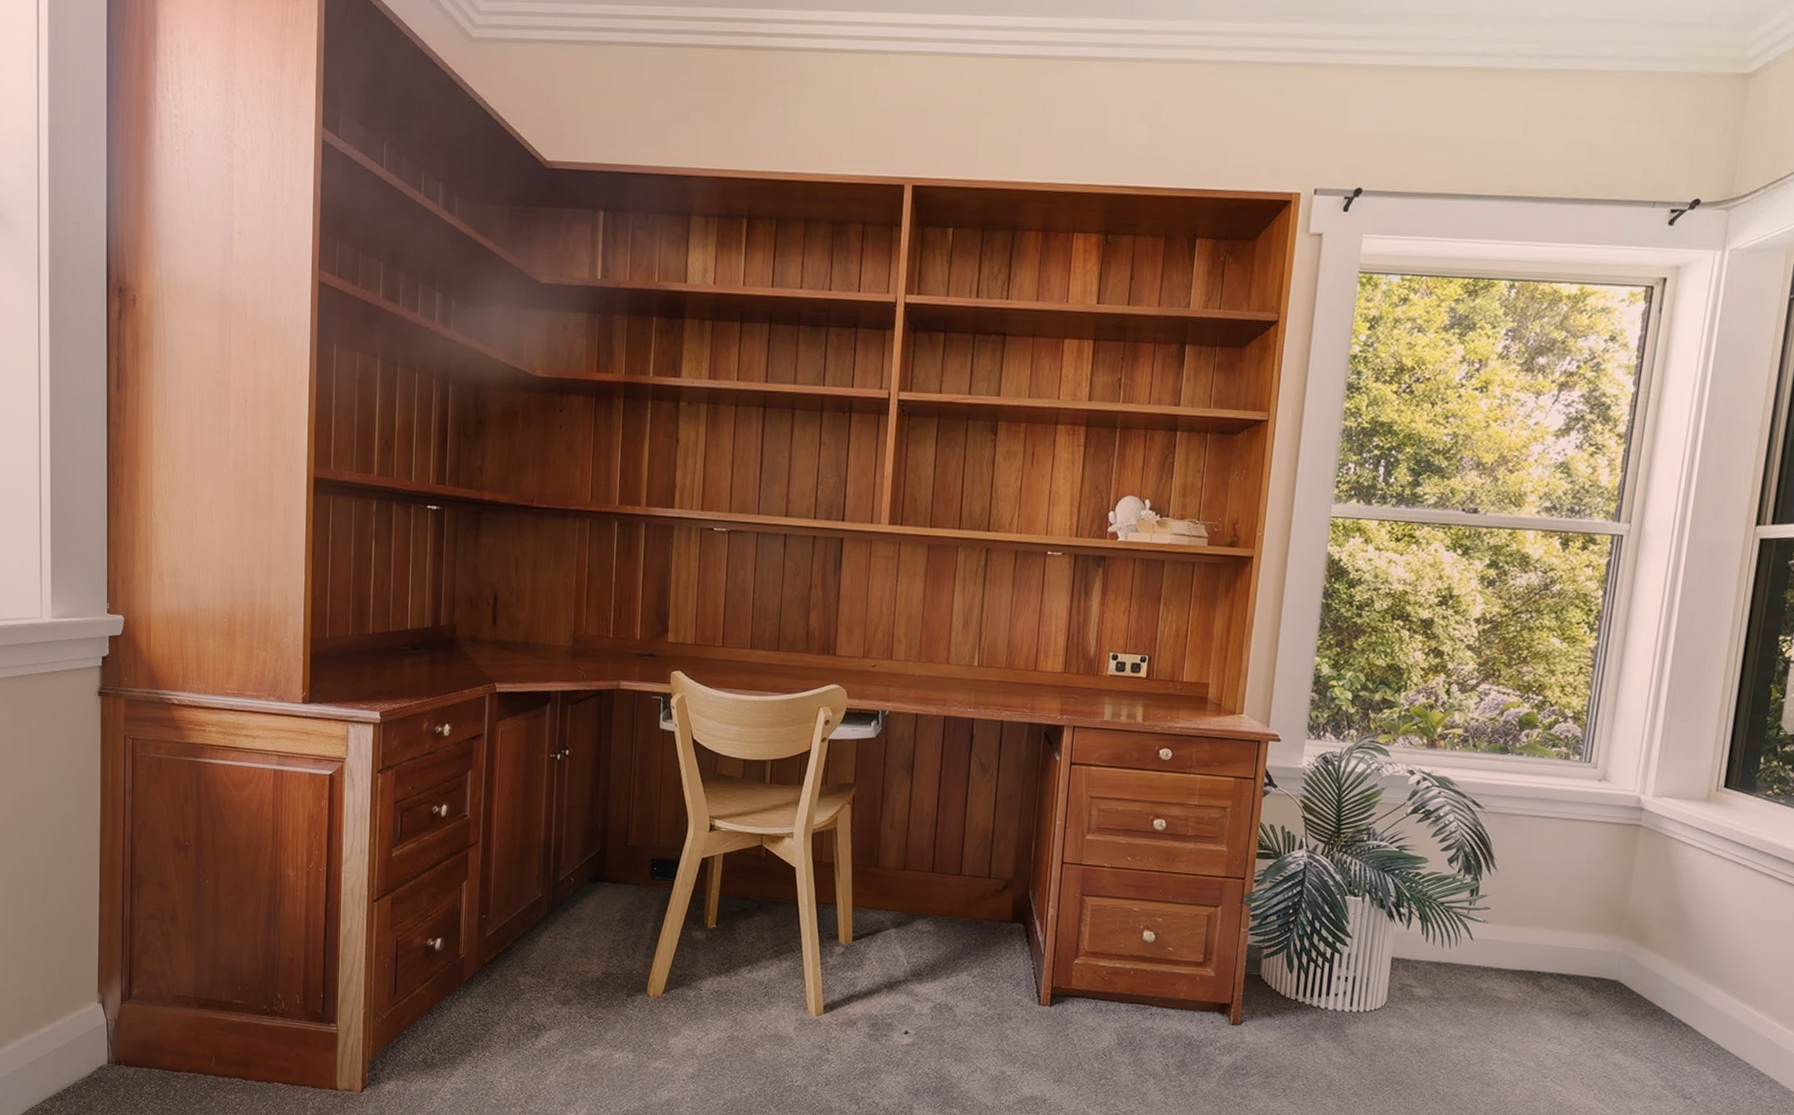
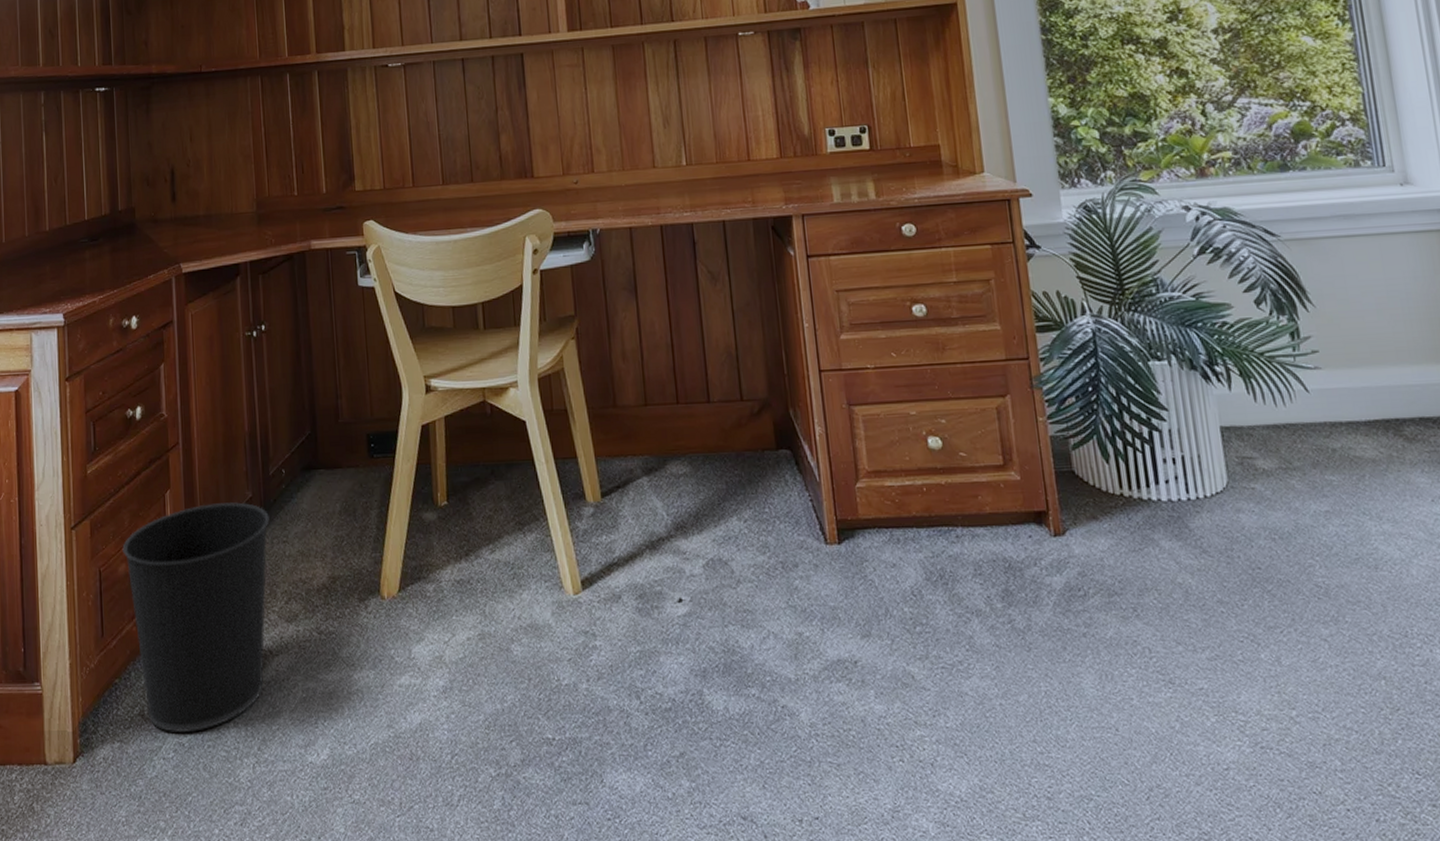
wastebasket: none [419,897,555,1081] -> present [122,502,270,732]

